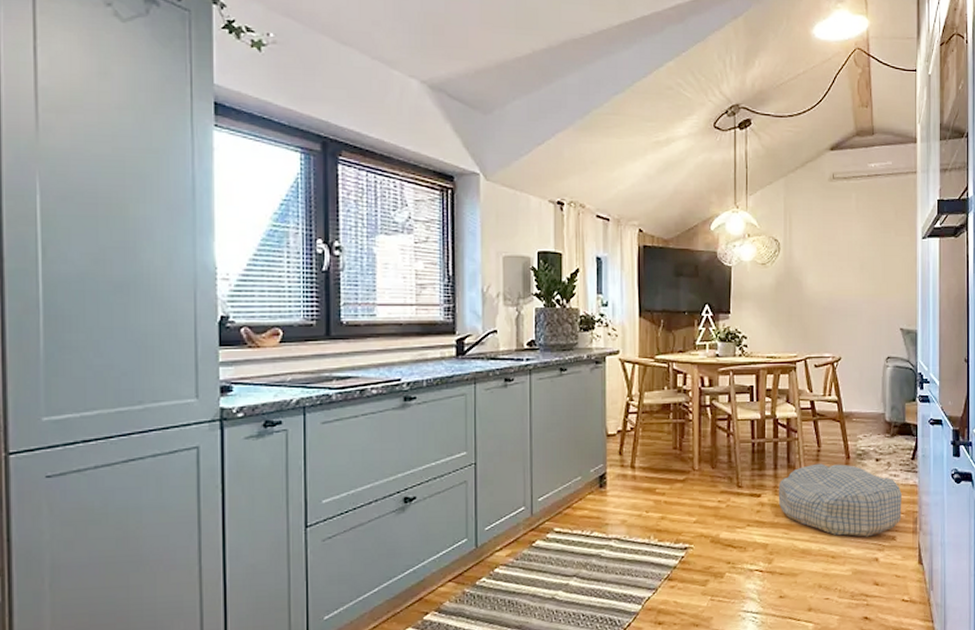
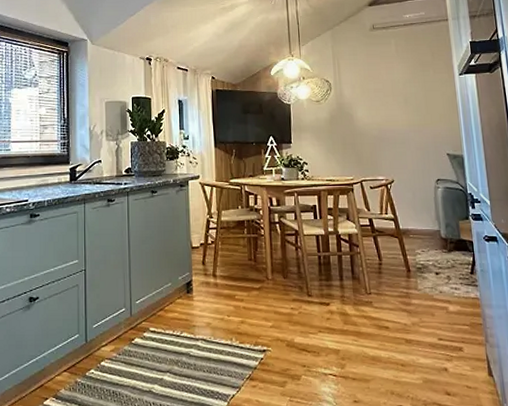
dog bed: present [778,463,902,537] -> none [345,276,467,347]

